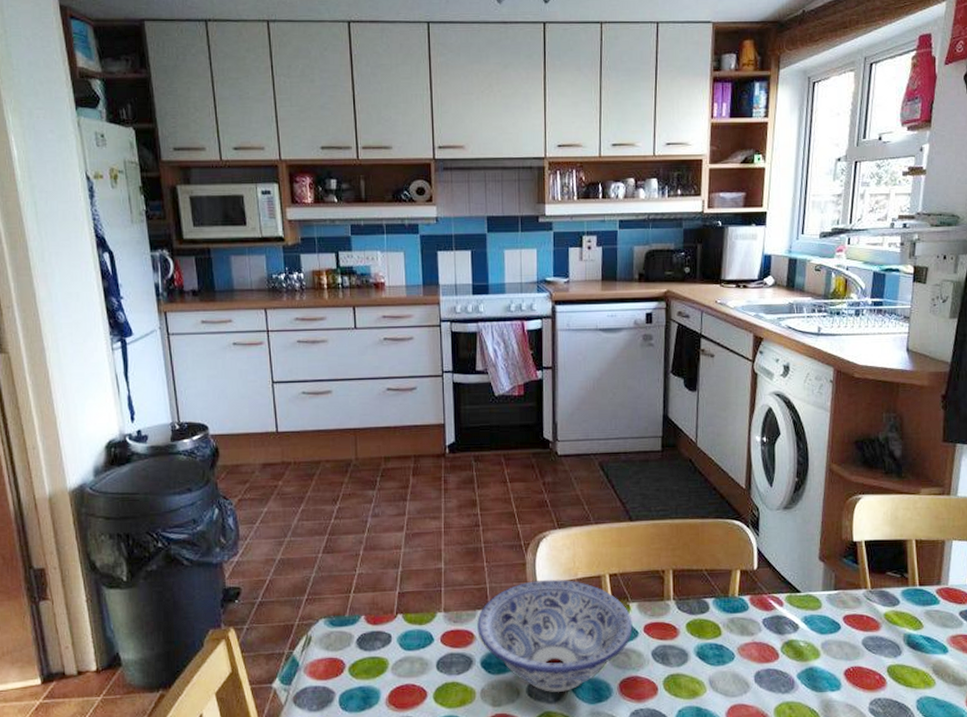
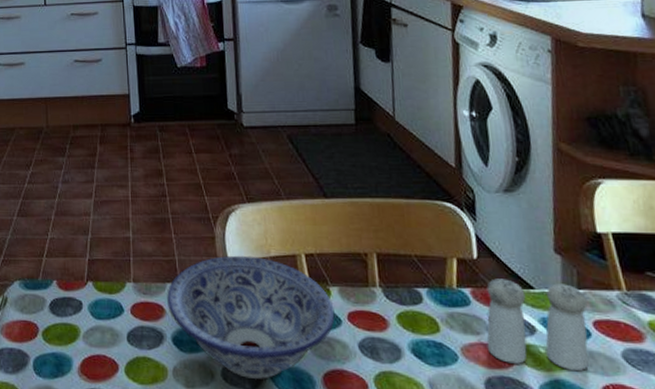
salt and pepper shaker: none [759,585,840,659] -> present [486,278,589,372]

